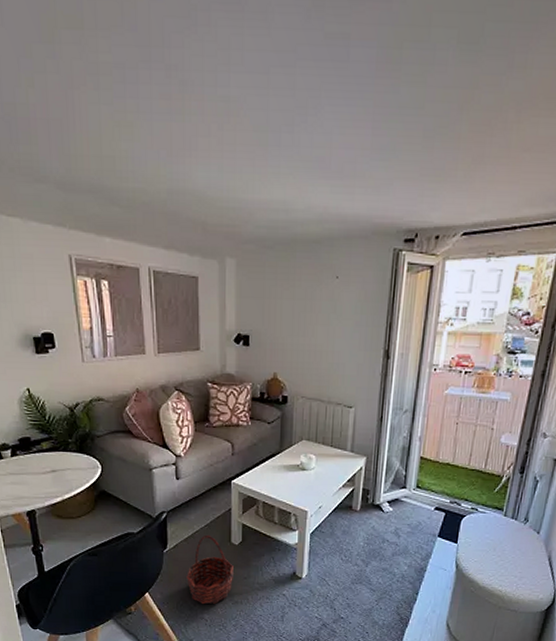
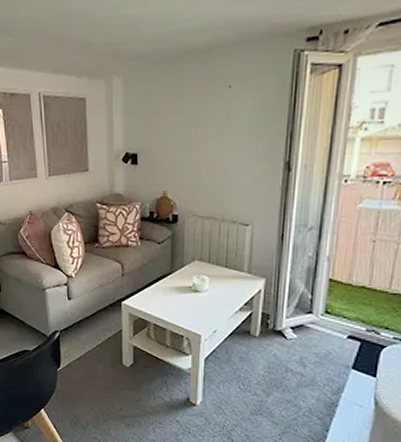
basket: present [186,536,235,605] -> none [79,356,126,425]

